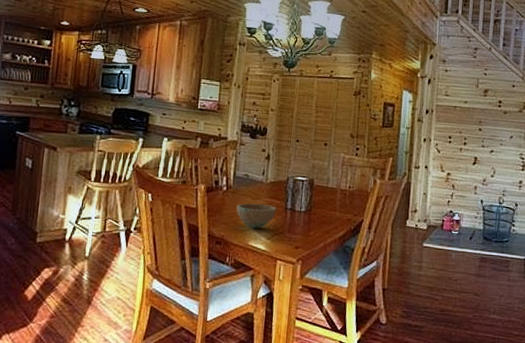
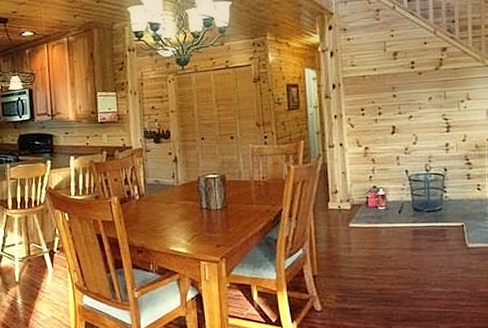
bowl: present [236,203,276,228] -> none [152,207,192,233]

